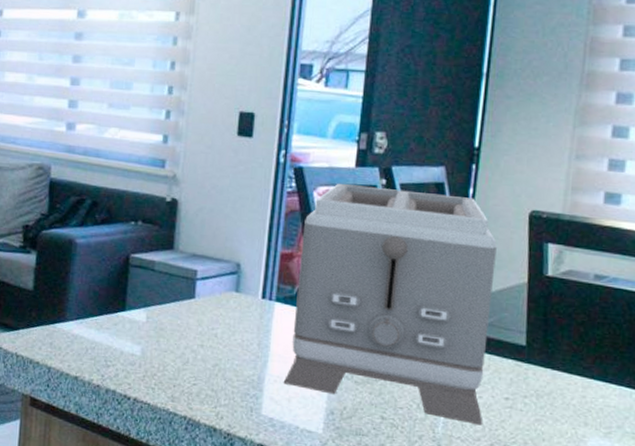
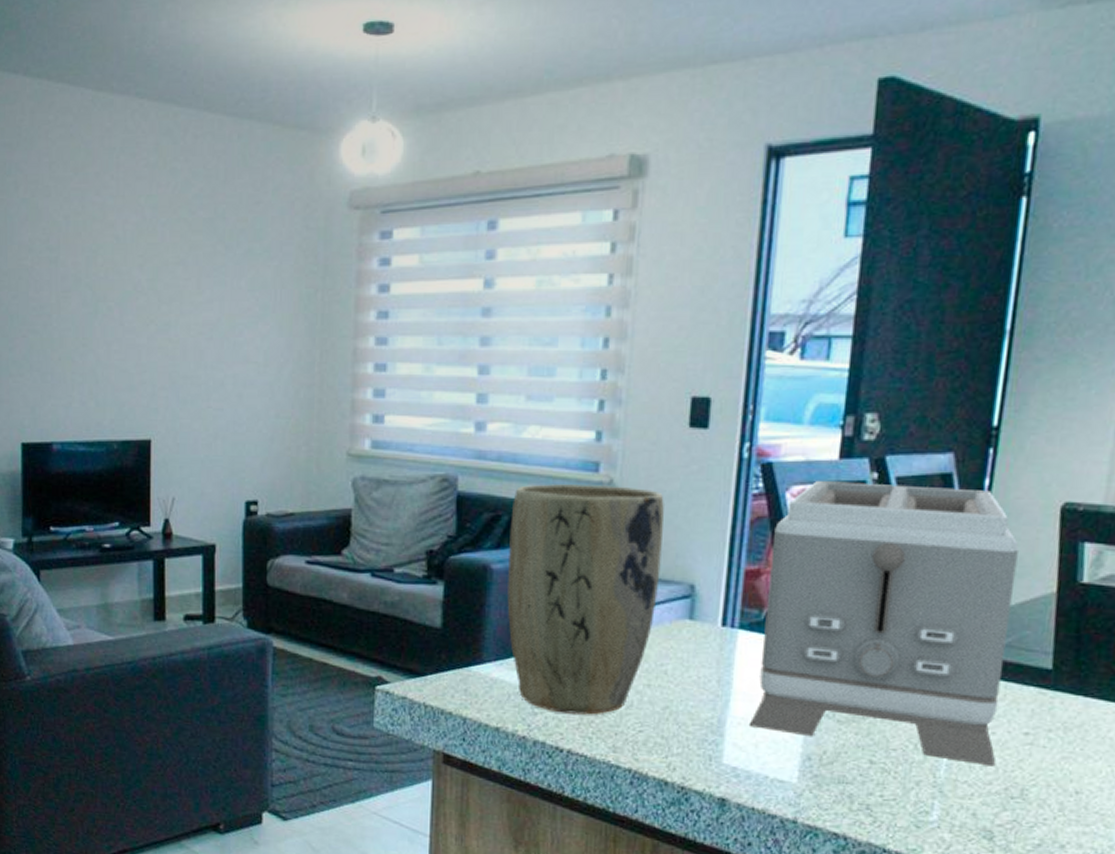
plant pot: none [87,175,217,369] -> present [507,484,664,715]

